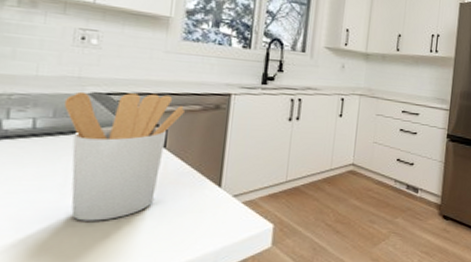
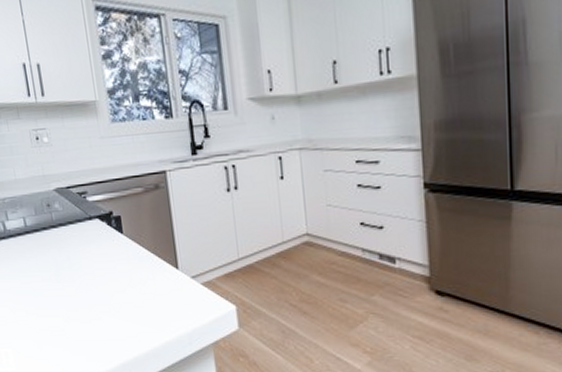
utensil holder: present [63,91,184,221] -> none [39,180,130,306]

